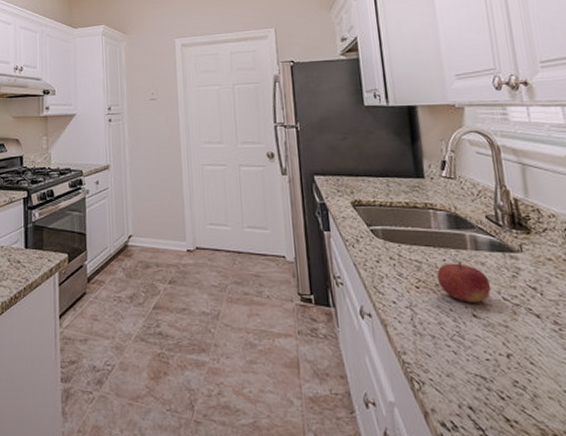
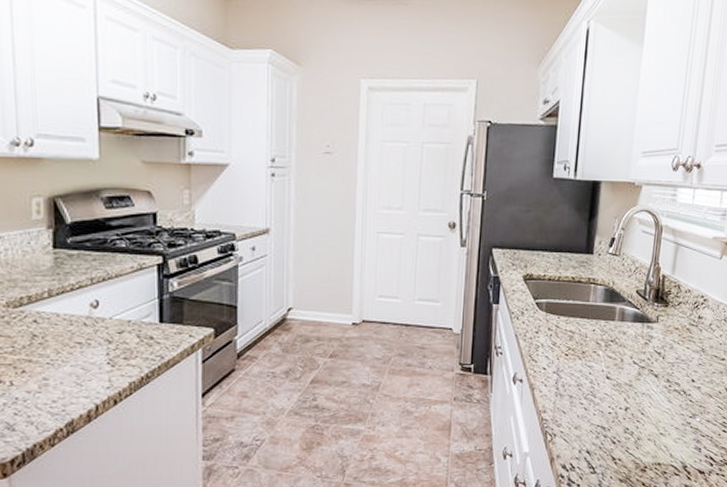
fruit: present [436,261,491,303] -> none [584,331,627,367]

